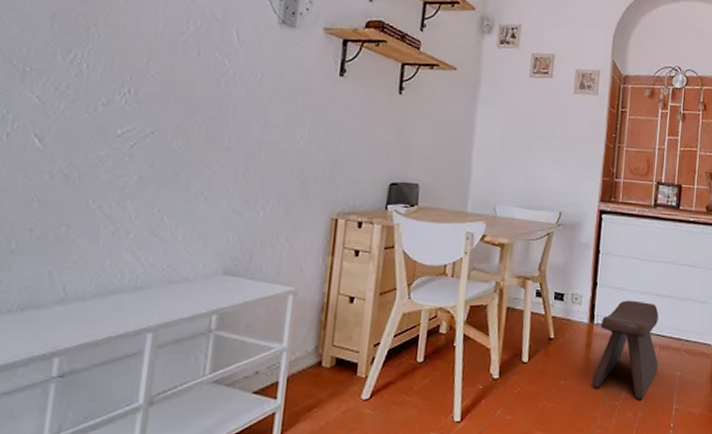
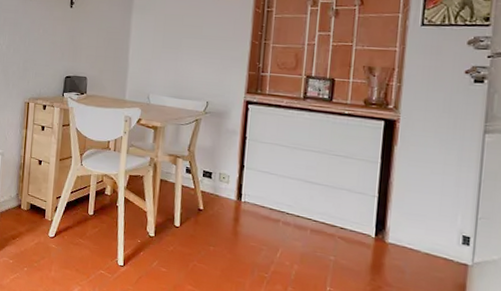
stool: present [591,300,659,400] -> none [239,183,310,276]

